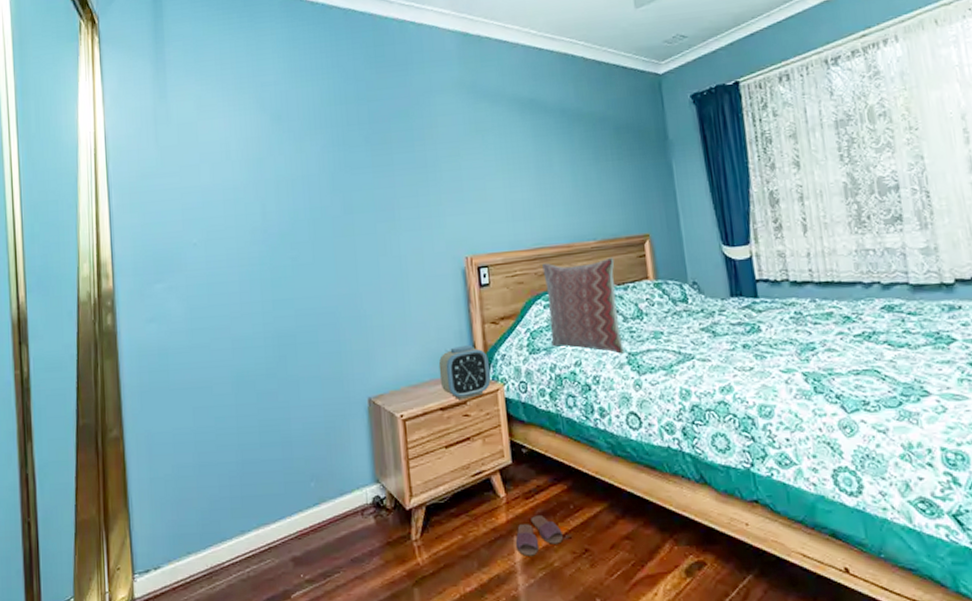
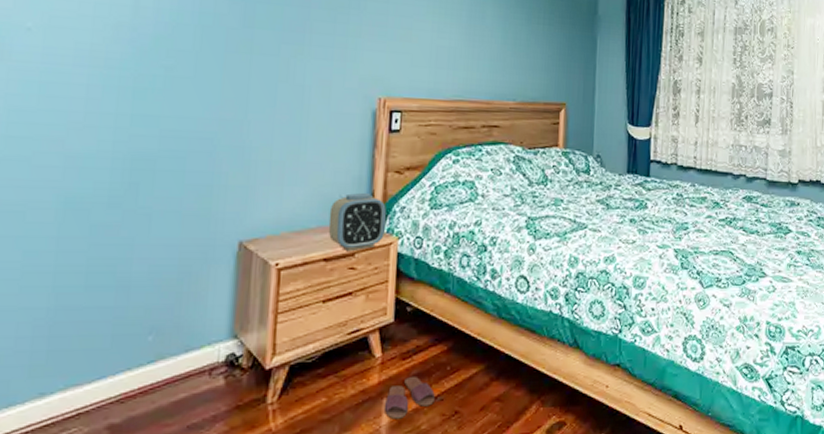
pillow: present [542,257,624,355] -> none [455,116,530,219]

